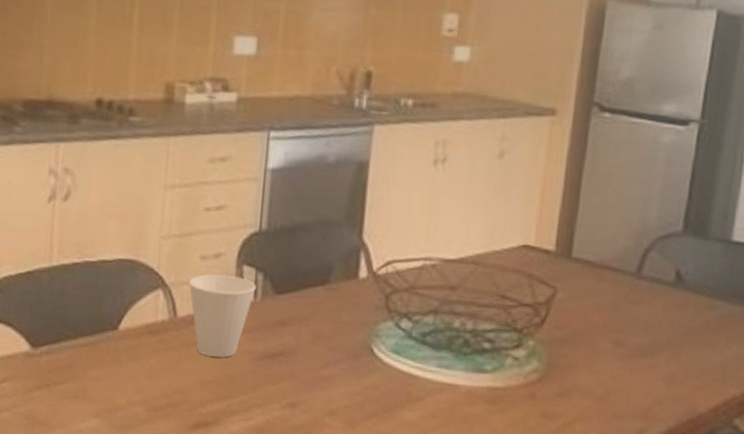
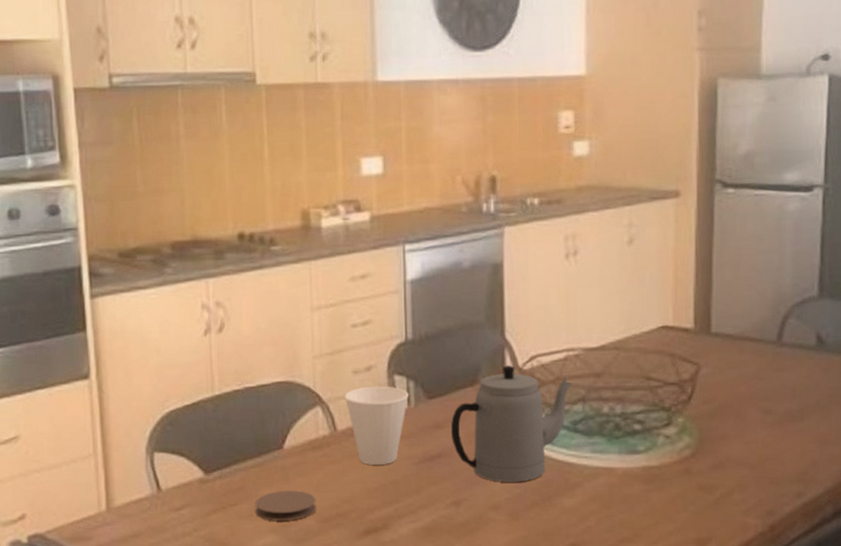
coaster: none [81,373,147,407] -> present [255,491,316,522]
teapot: none [295,268,426,390] -> present [450,365,572,483]

